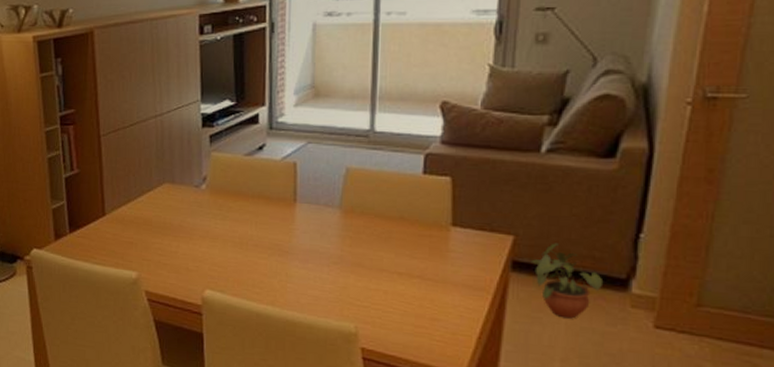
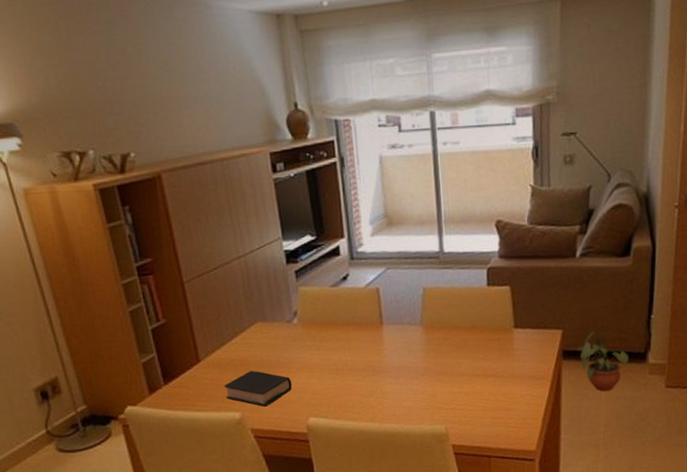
book: none [125,231,192,271] -> present [224,370,292,407]

